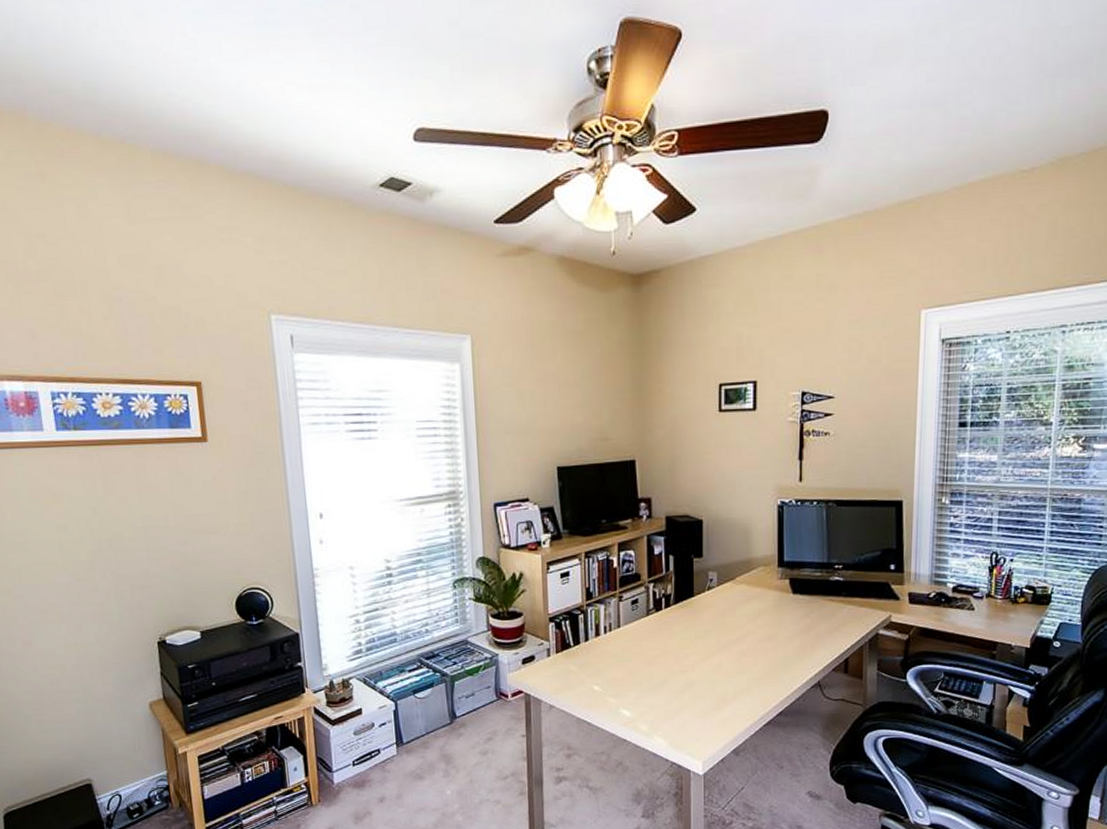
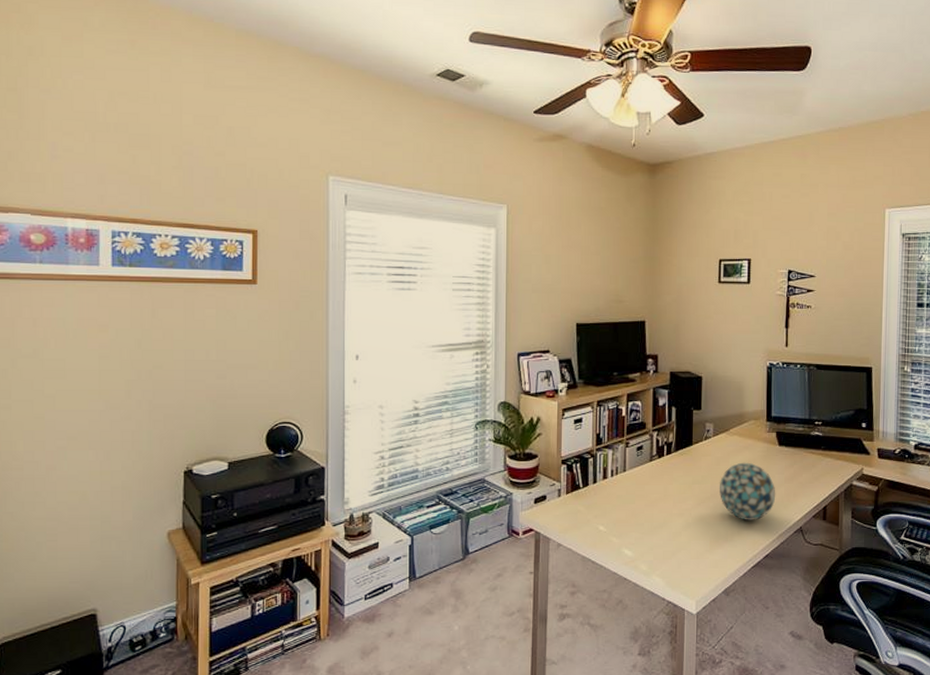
decorative ball: none [725,613,790,676] -> present [719,462,776,520]

